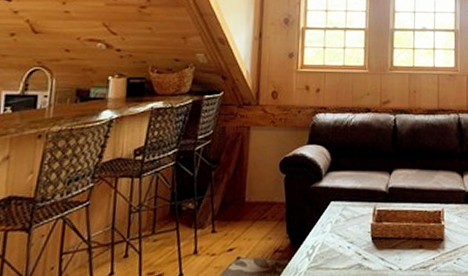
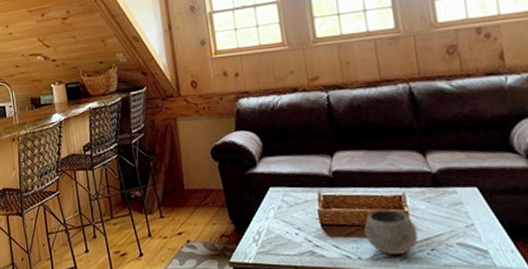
bowl: none [407,223,449,266] -> present [364,210,418,256]

